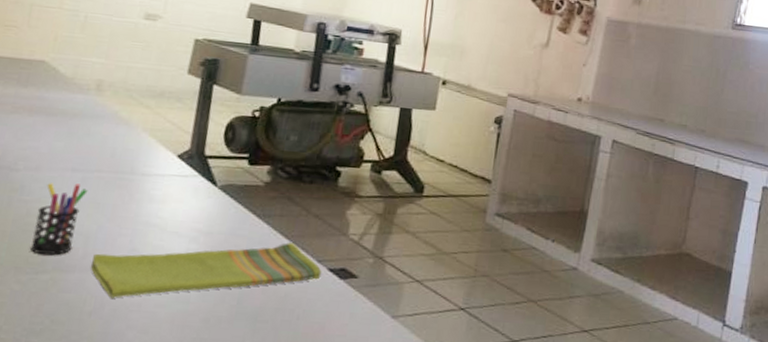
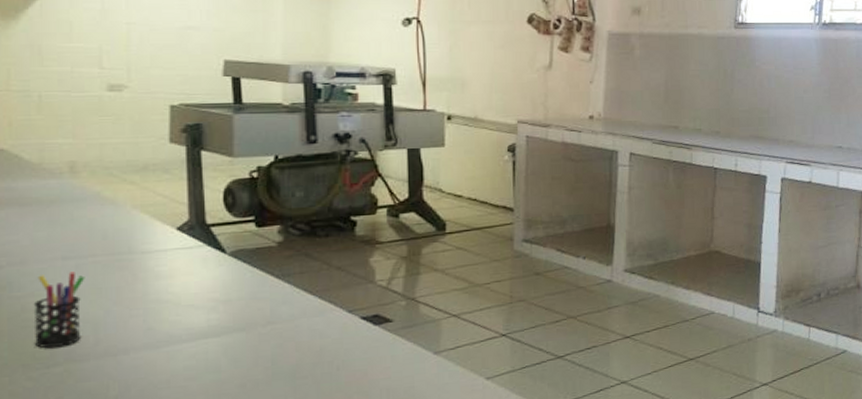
dish towel: present [90,243,322,298] -> none [105,298,355,380]

